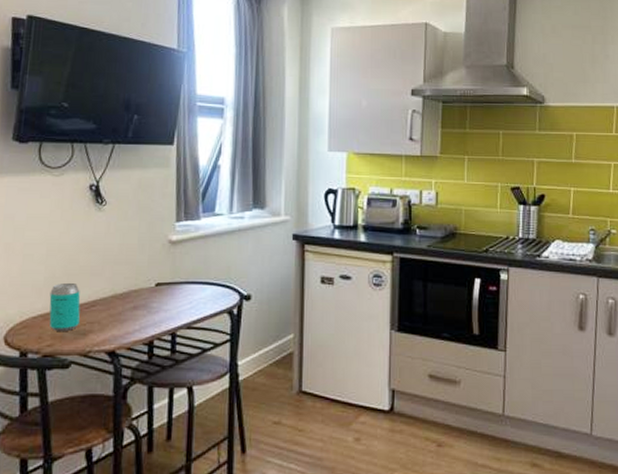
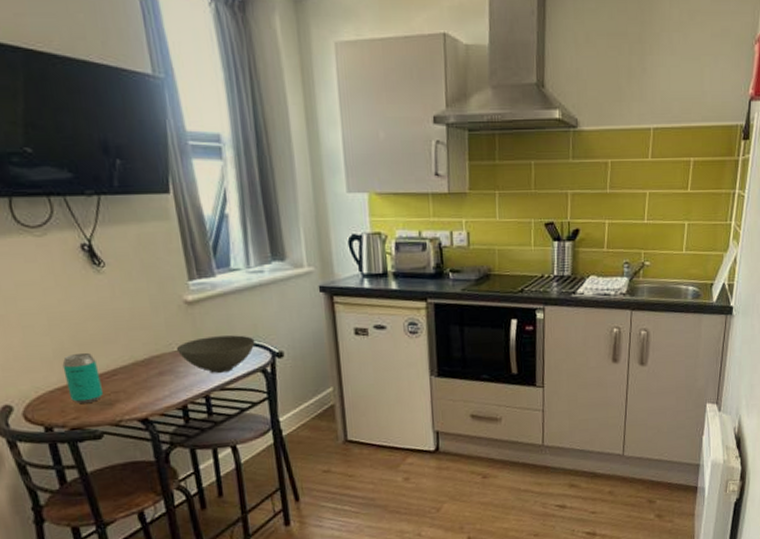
bowl: none [154,276,226,312] -> present [177,335,255,374]

